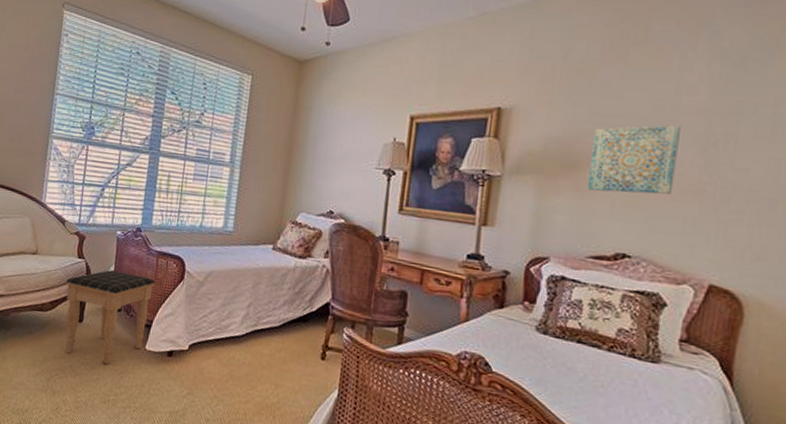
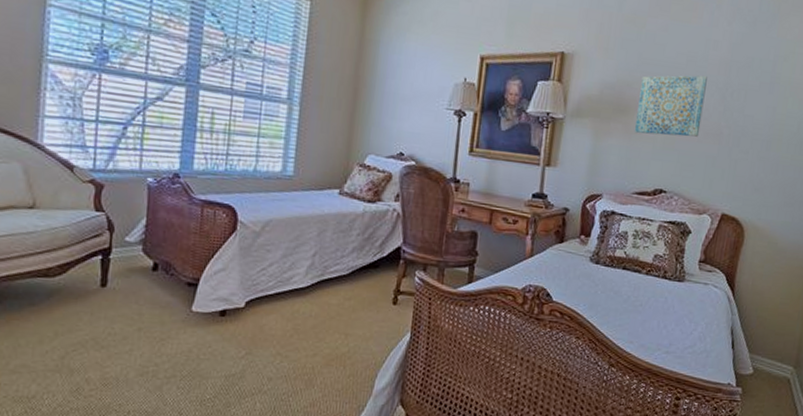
footstool: present [65,270,155,365] -> none [79,224,201,333]

